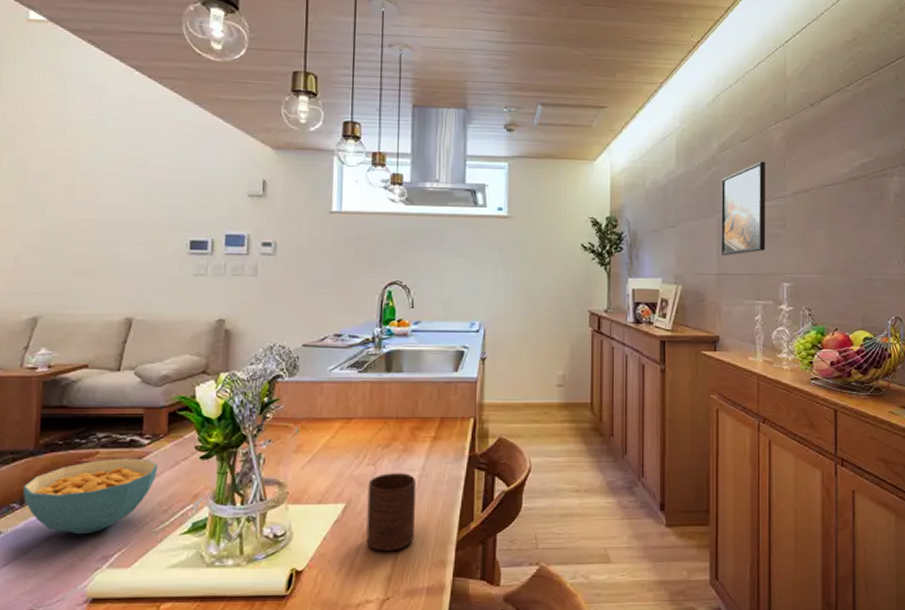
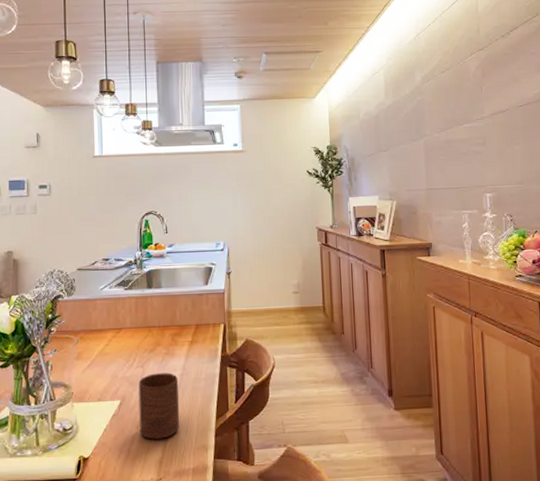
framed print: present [720,161,766,255] -> none [426,88,469,173]

